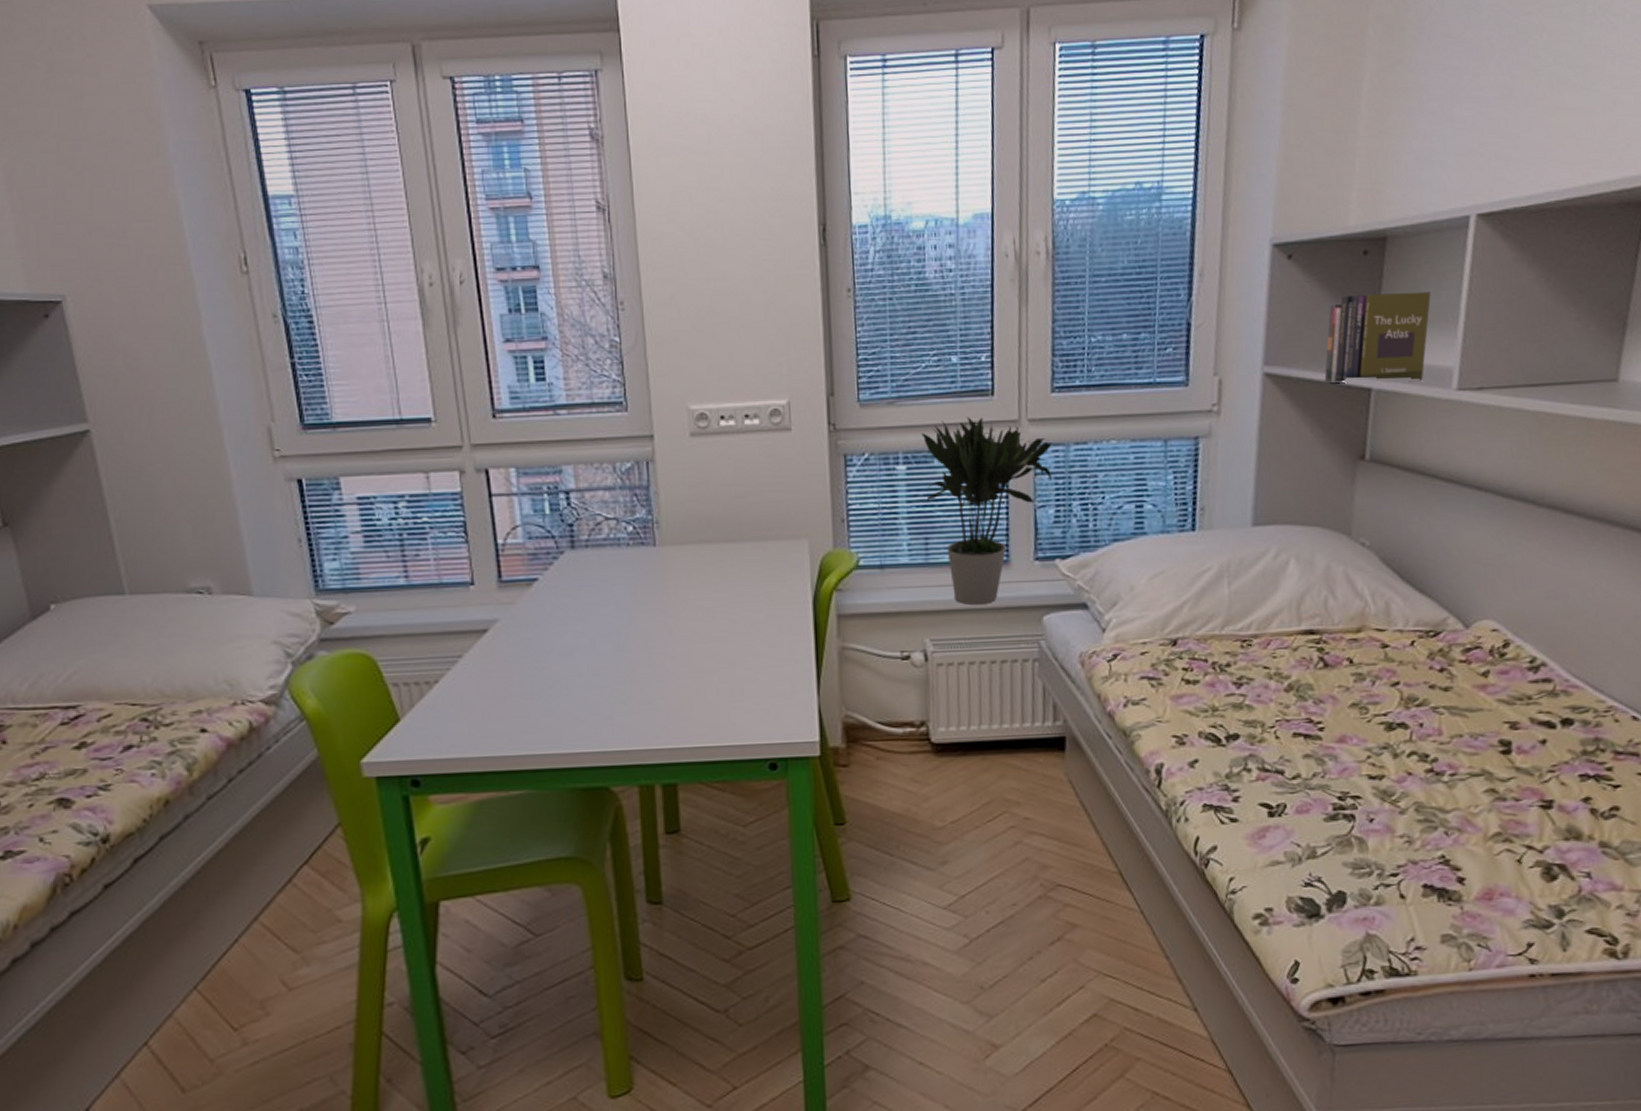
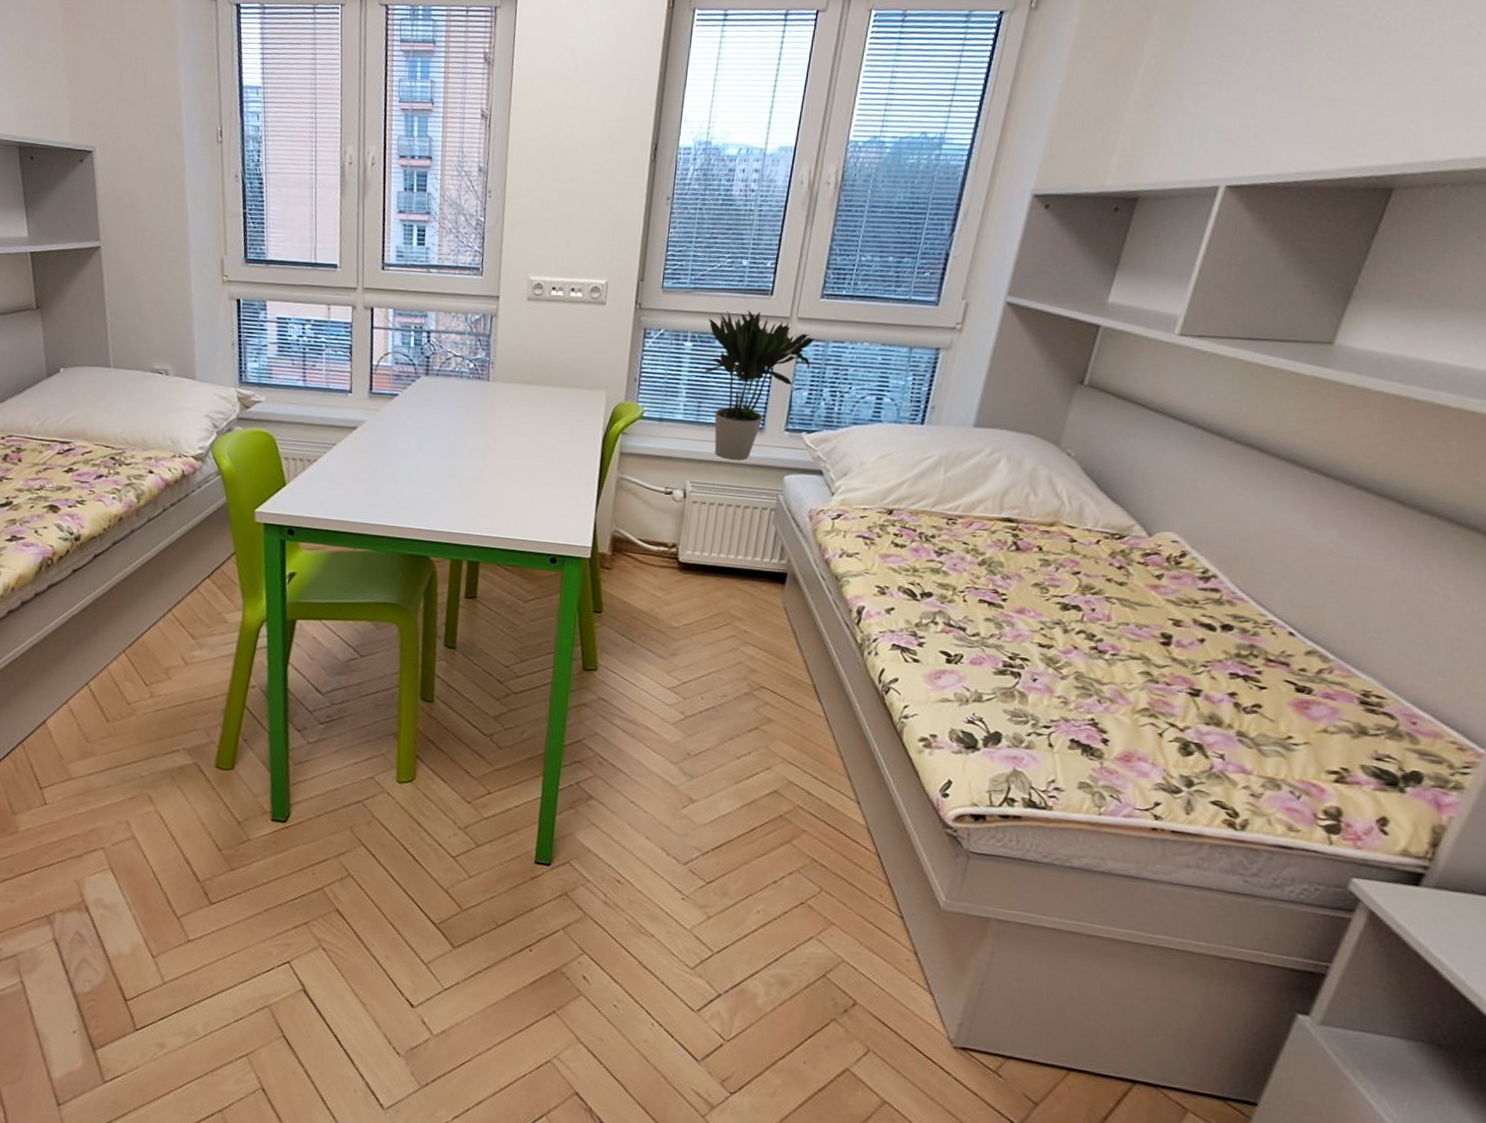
books: present [1324,291,1431,384] -> none [1059,244,1170,325]

